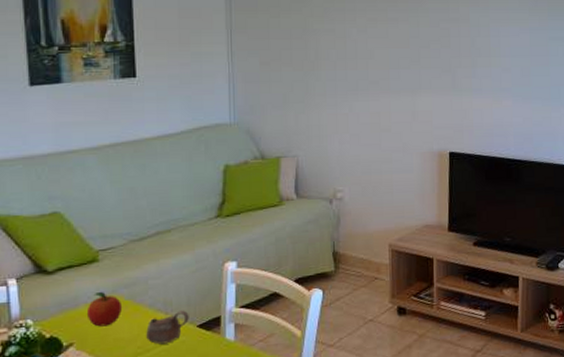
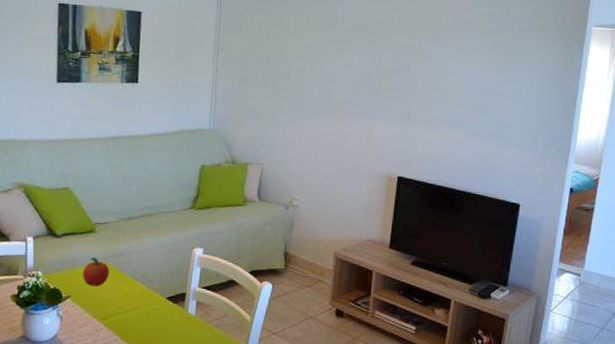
cup: present [146,310,189,345] -> none [126,283,161,309]

